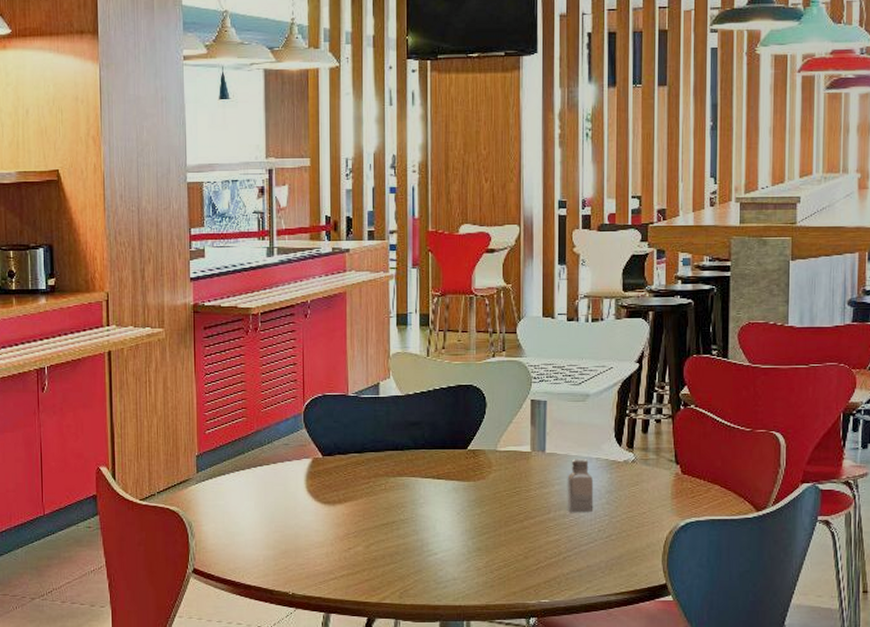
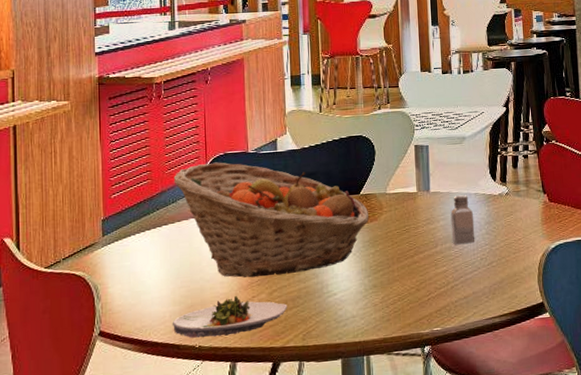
salad plate: none [265,546,385,586] -> present [172,296,288,338]
fruit basket: none [269,403,477,529] -> present [173,162,370,278]

